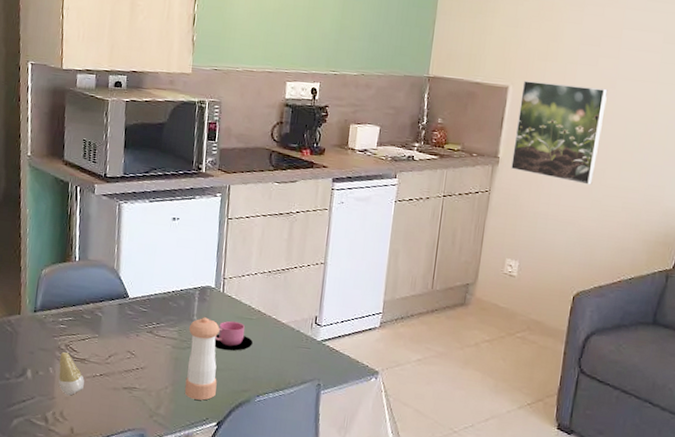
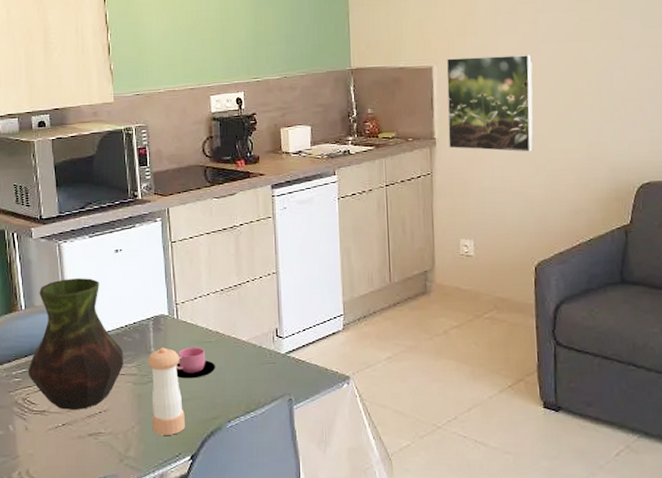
tooth: present [58,351,85,396] -> none [18,406,48,452]
vase: none [73,238,167,364] -> present [28,278,124,411]

